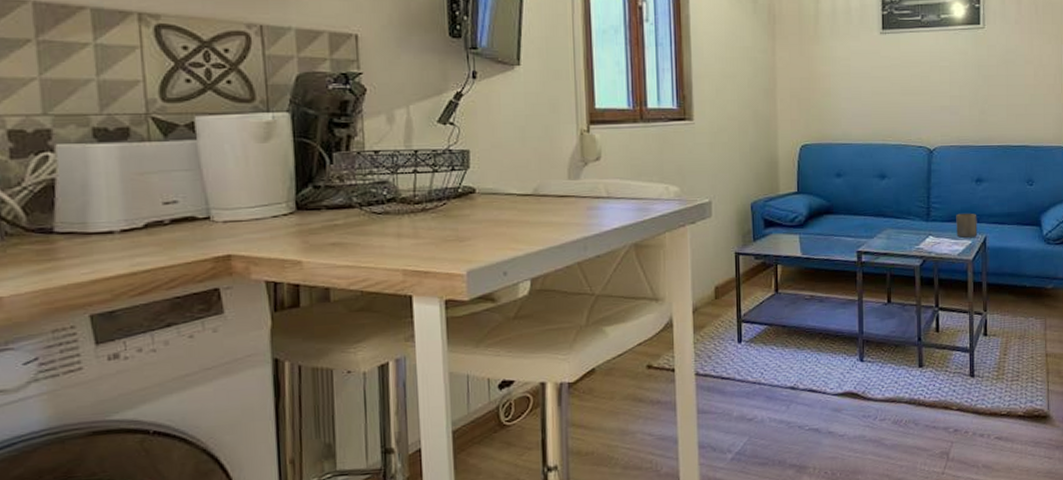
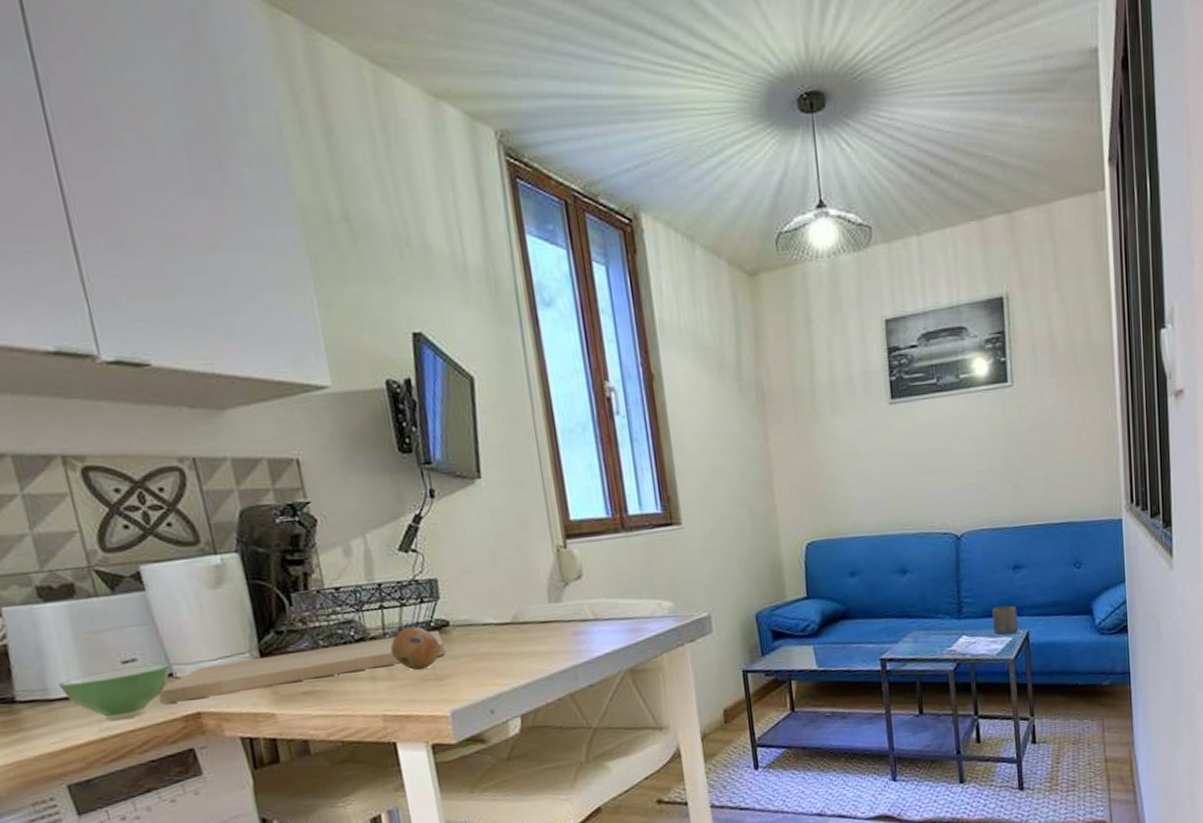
bowl: none [98,207,210,257] -> present [58,663,171,722]
cutting board: none [193,195,469,245] -> present [158,630,446,704]
fruit: none [418,191,465,231] -> present [390,626,441,671]

